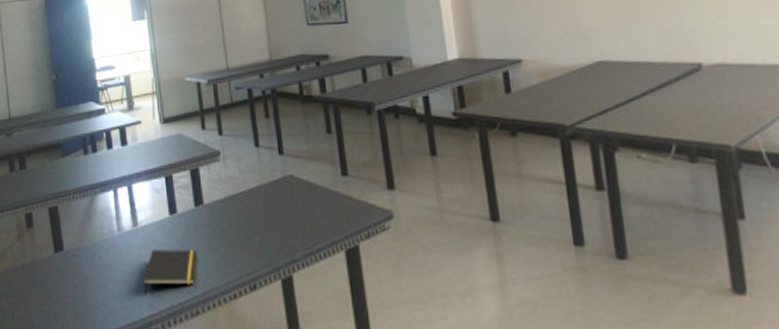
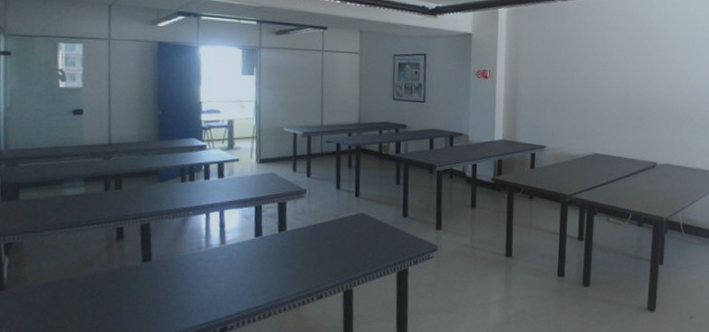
notepad: present [143,249,198,295] -> none [224,264,276,300]

